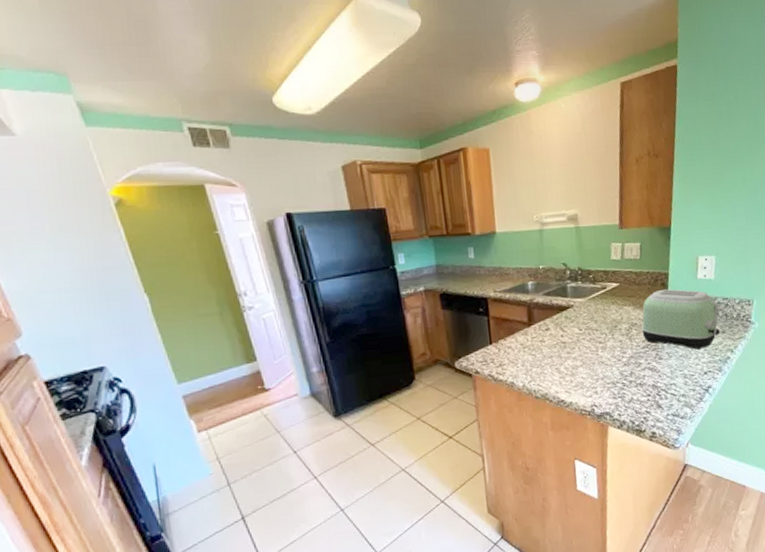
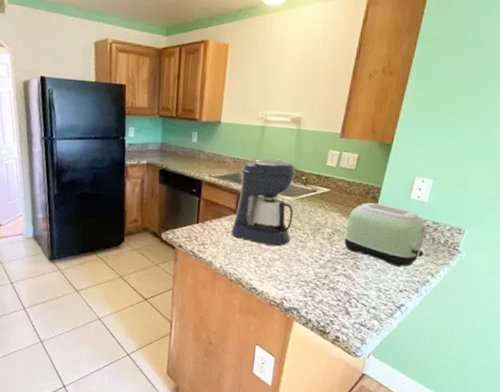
coffee maker: none [526,262,590,353] -> present [231,159,296,247]

